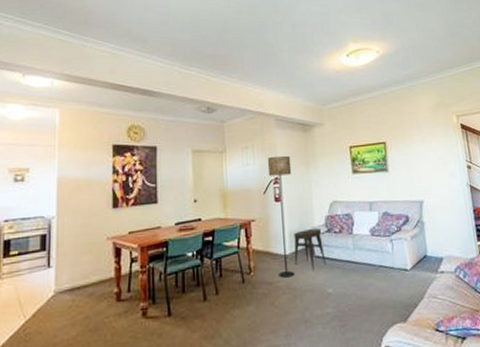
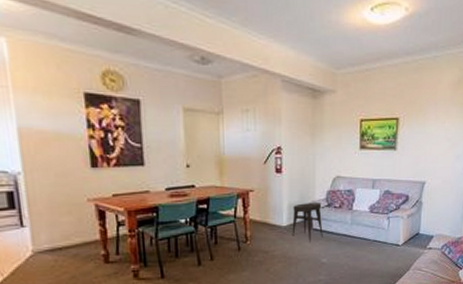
floor lamp: present [267,155,295,278] -> none [270,123,296,248]

